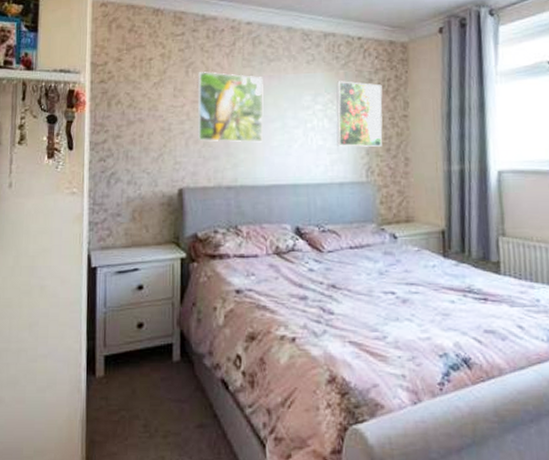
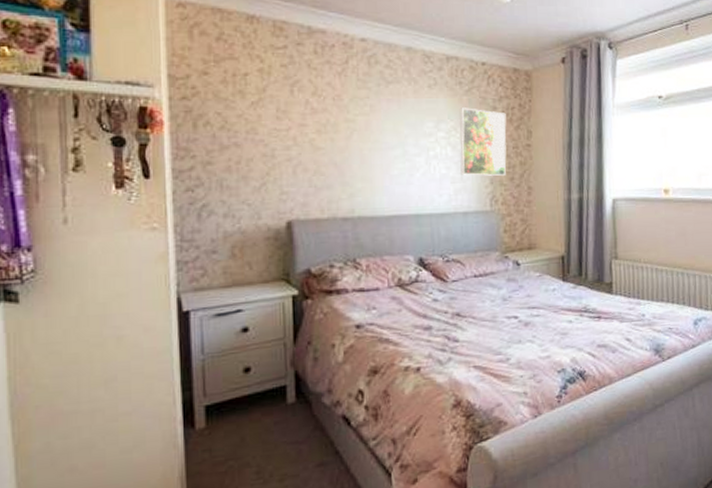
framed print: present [197,71,264,143] -> none [304,92,382,171]

